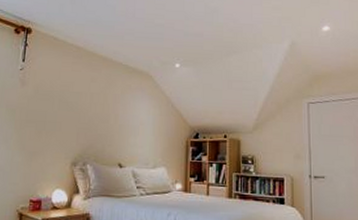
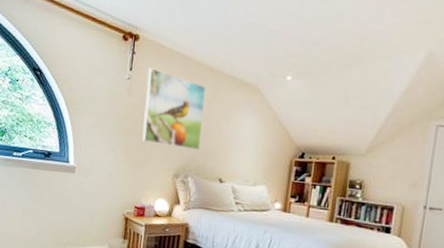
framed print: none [36,59,100,136] -> present [142,68,206,150]

